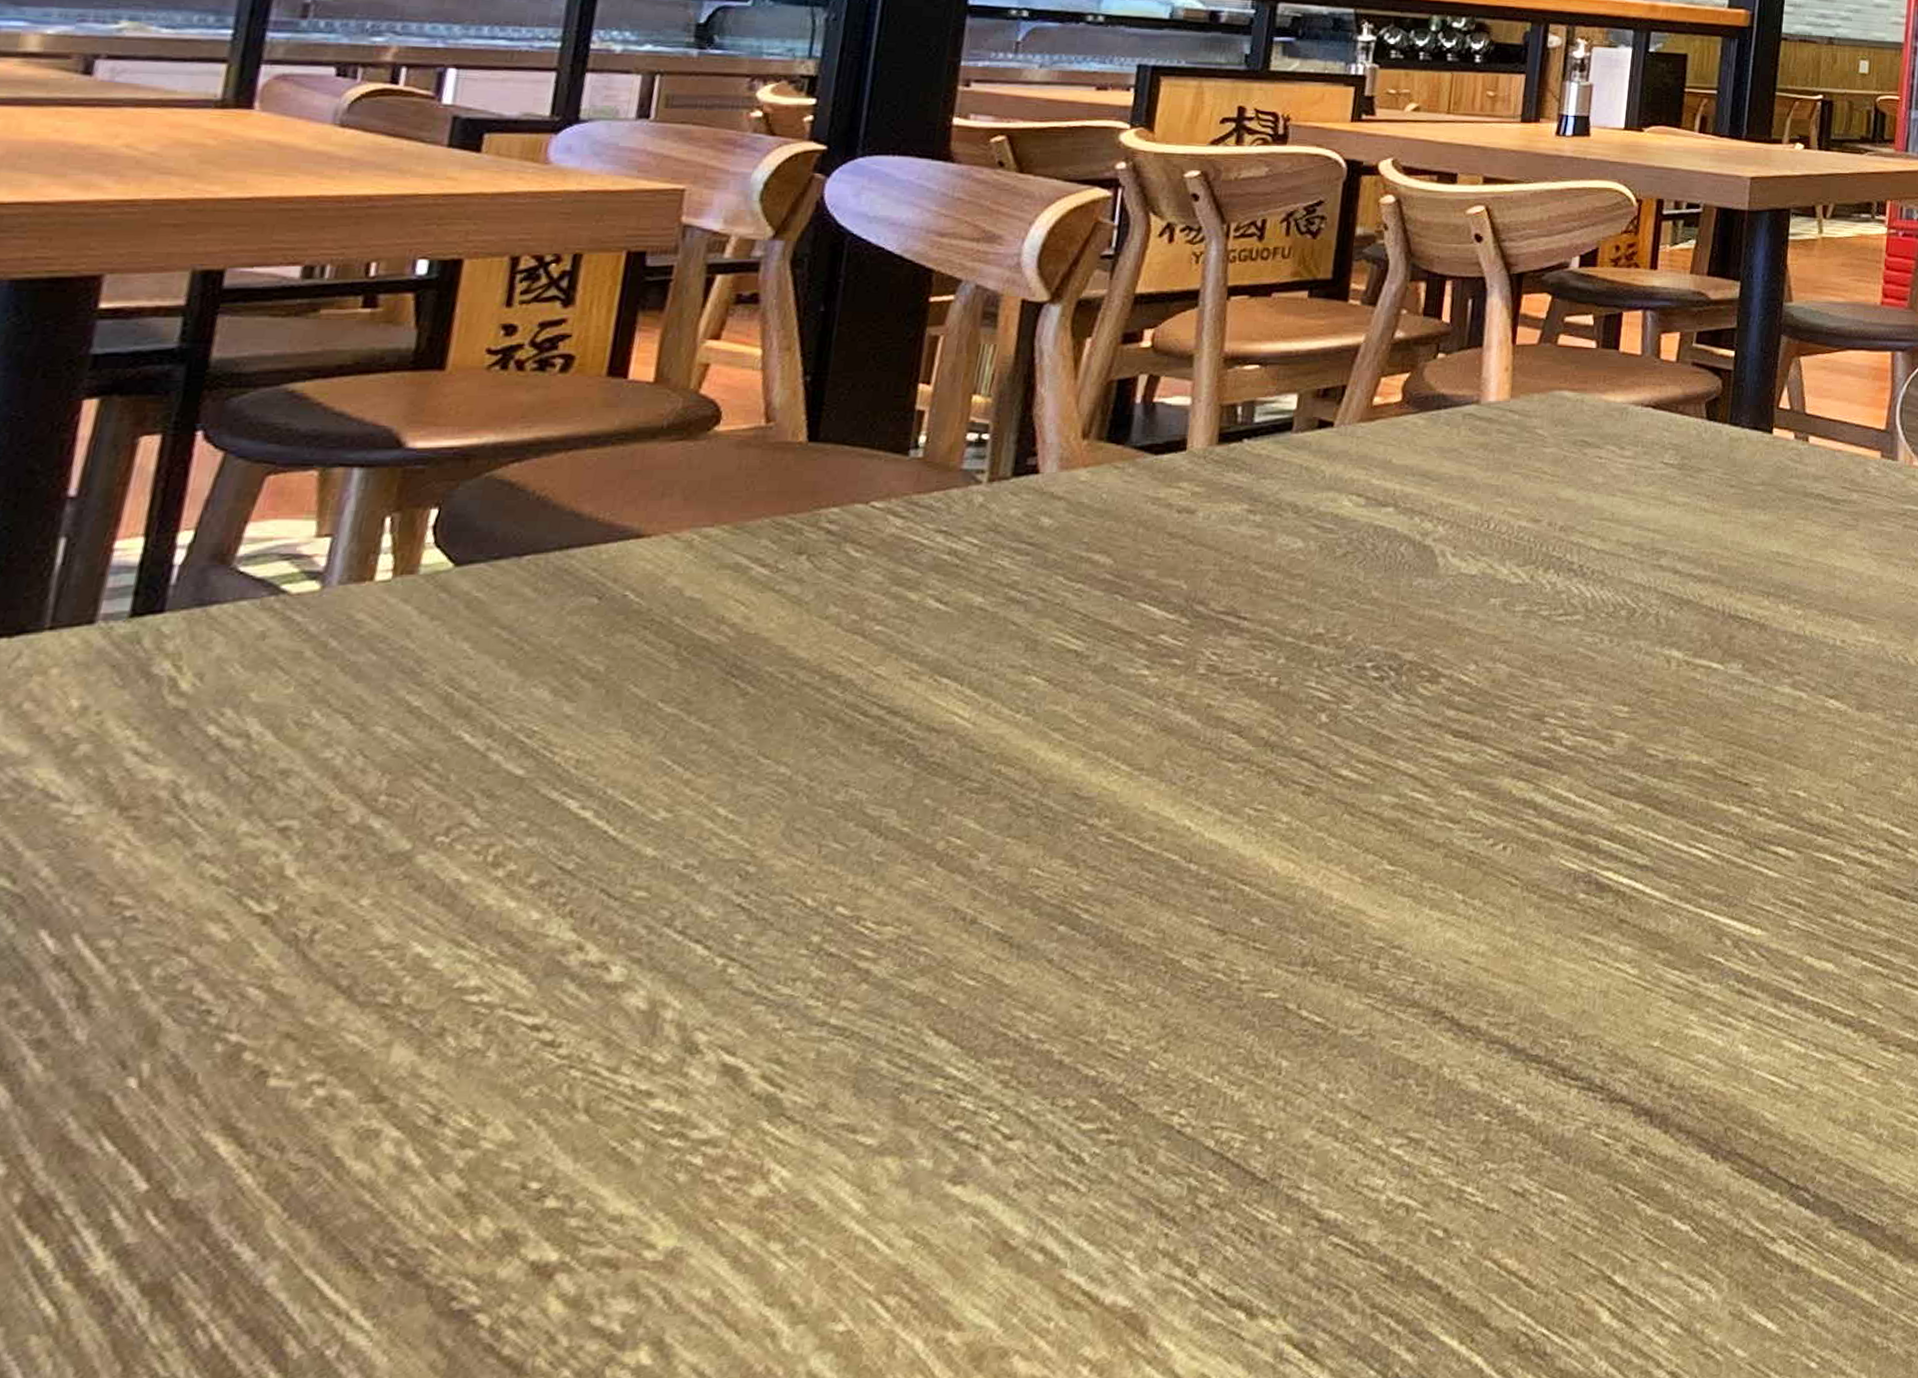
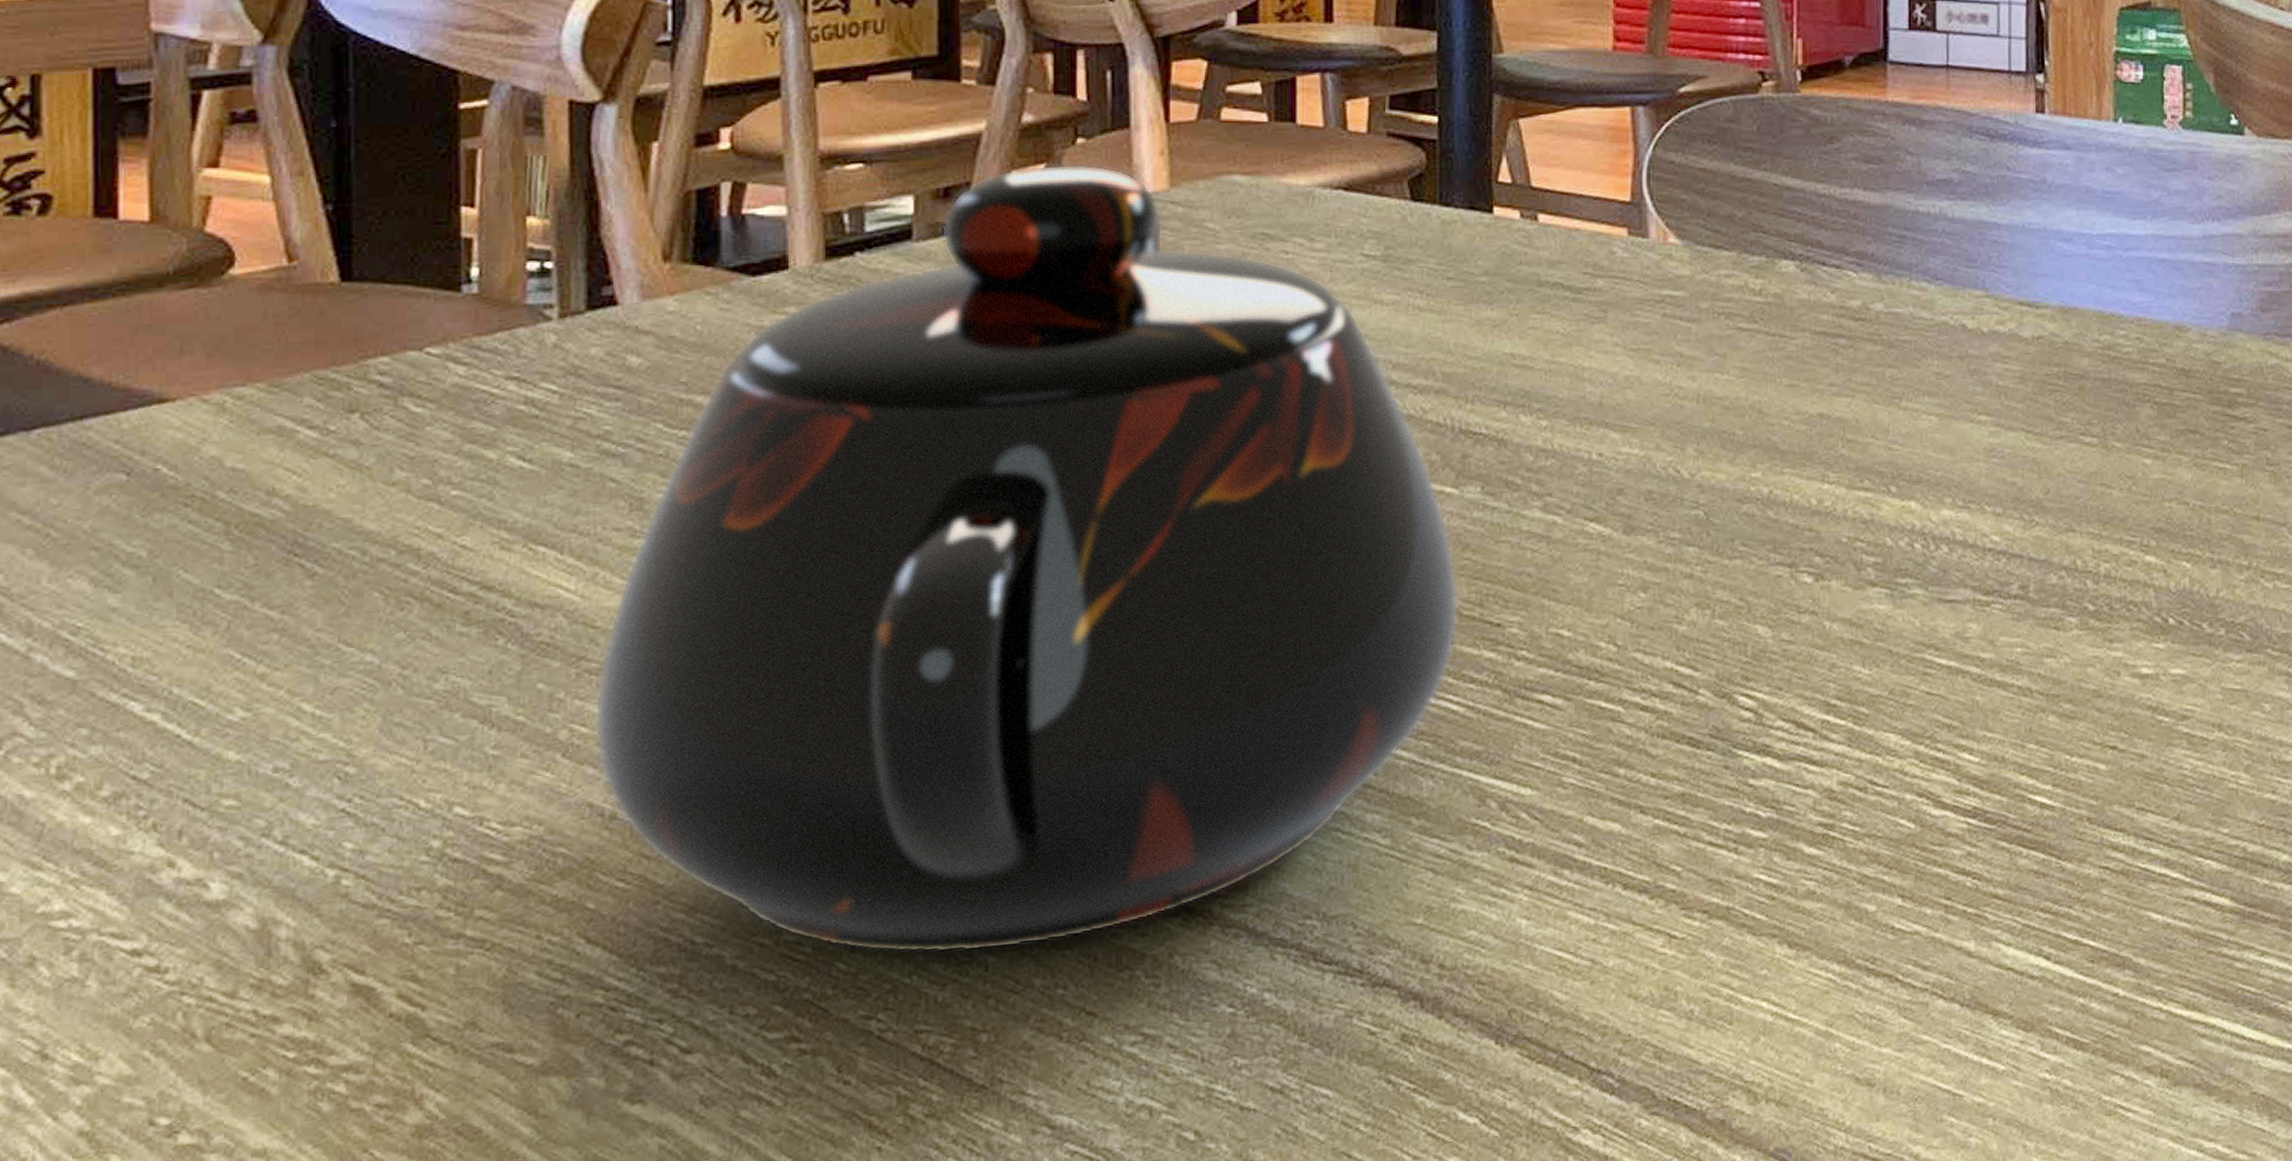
teapot: none [966,374,1716,1057] -> present [594,163,1459,954]

